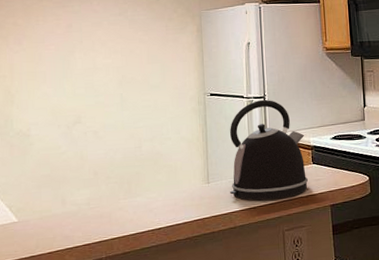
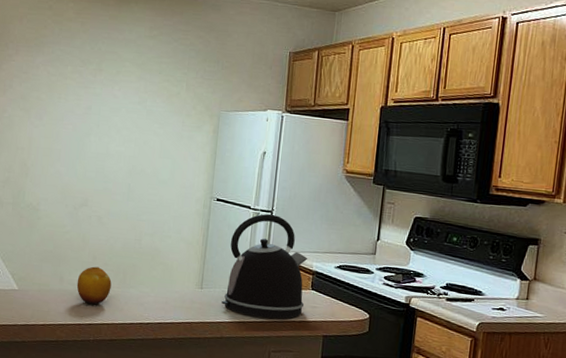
fruit: none [80,182,117,222] -> present [76,266,112,305]

